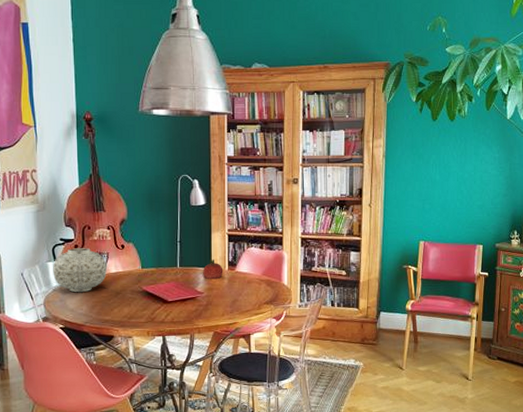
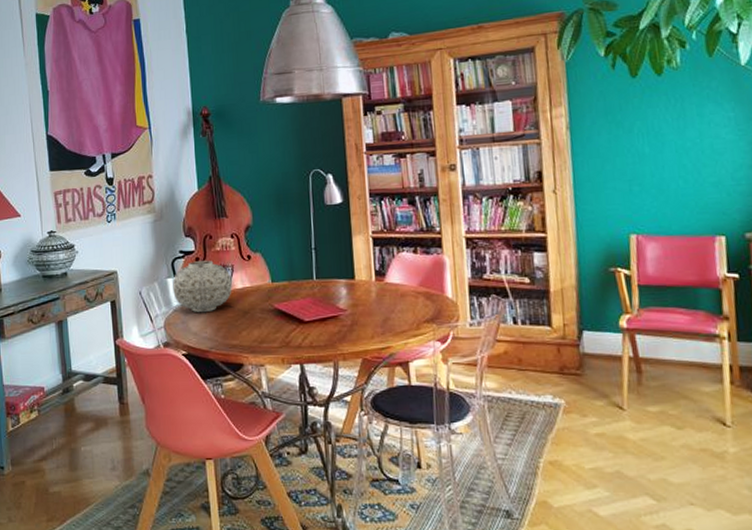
fruit: present [203,259,223,280] -> none [344,269,370,294]

